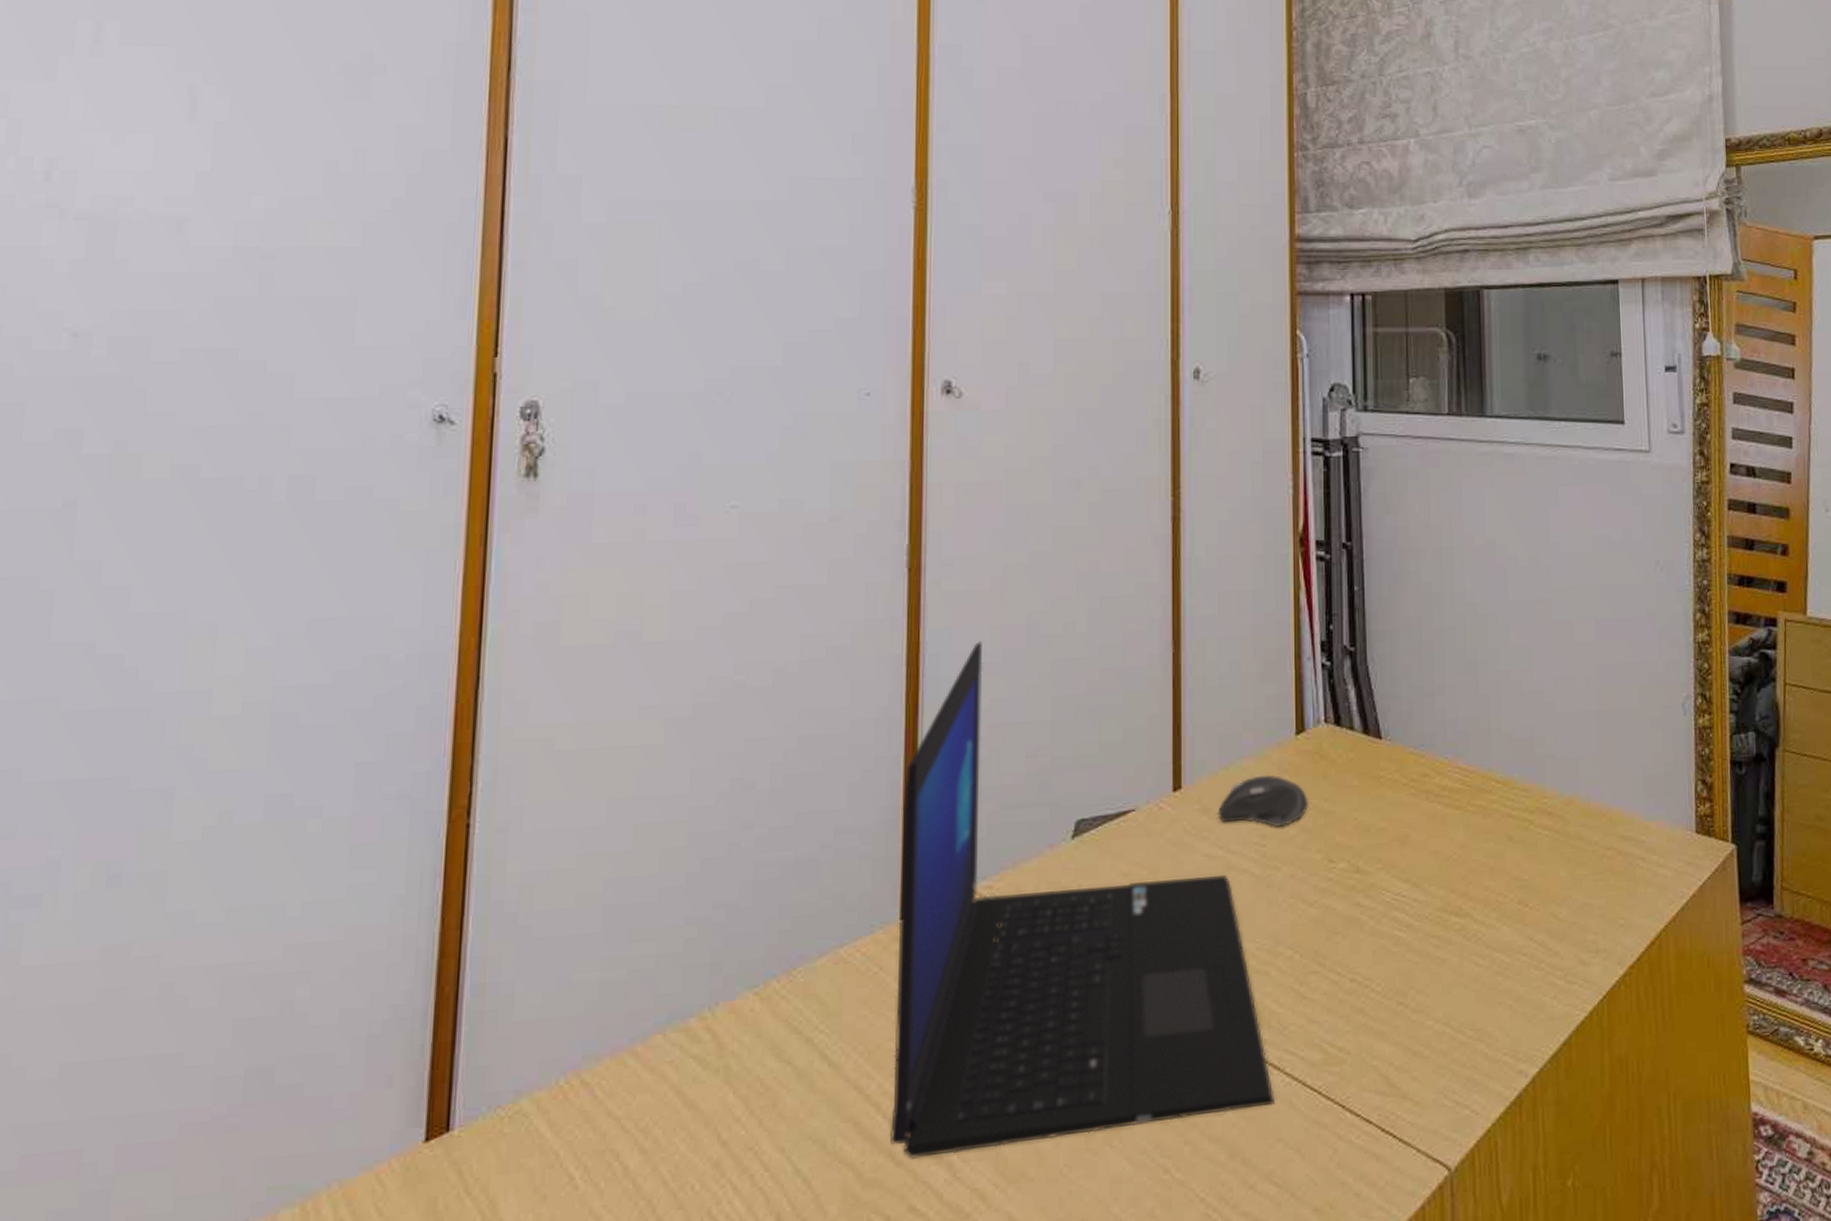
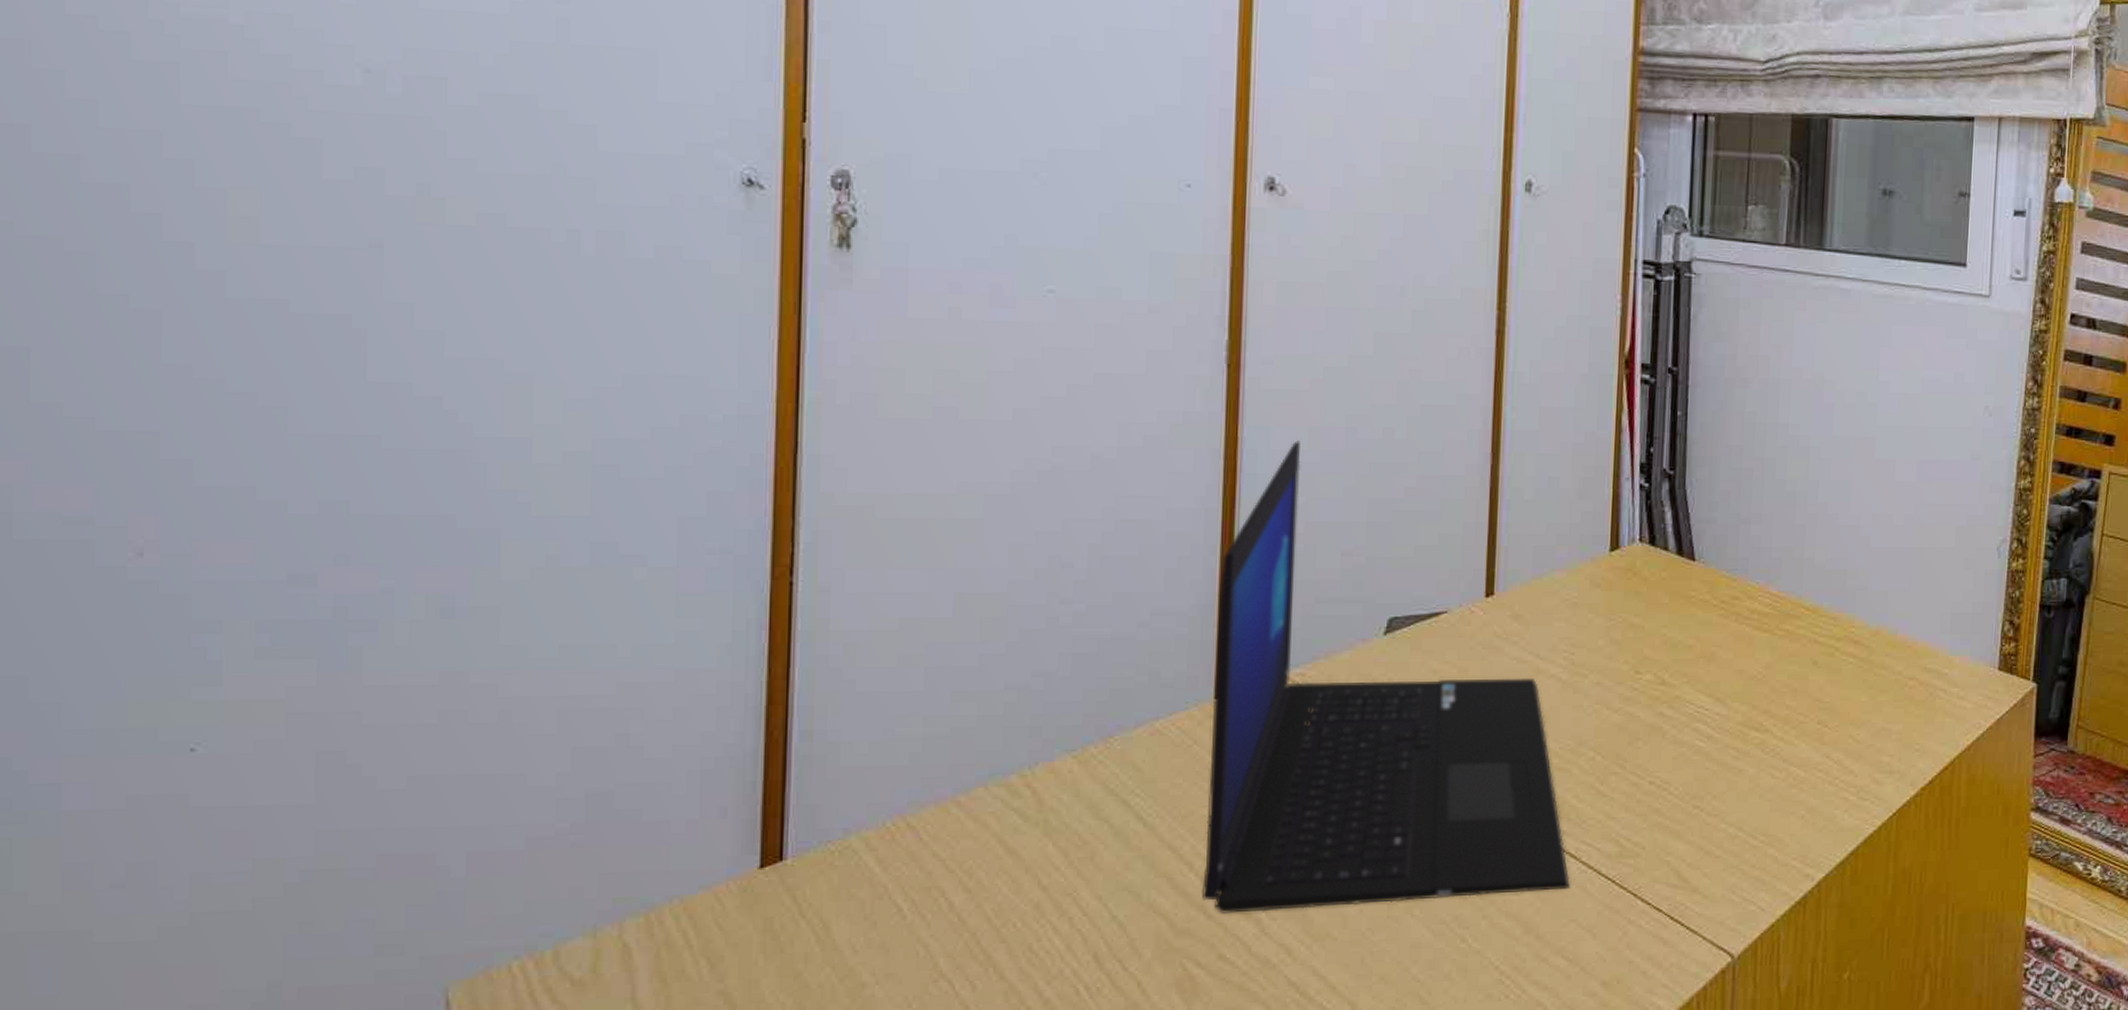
computer mouse: present [1217,774,1308,827] -> none [1528,587,1618,637]

